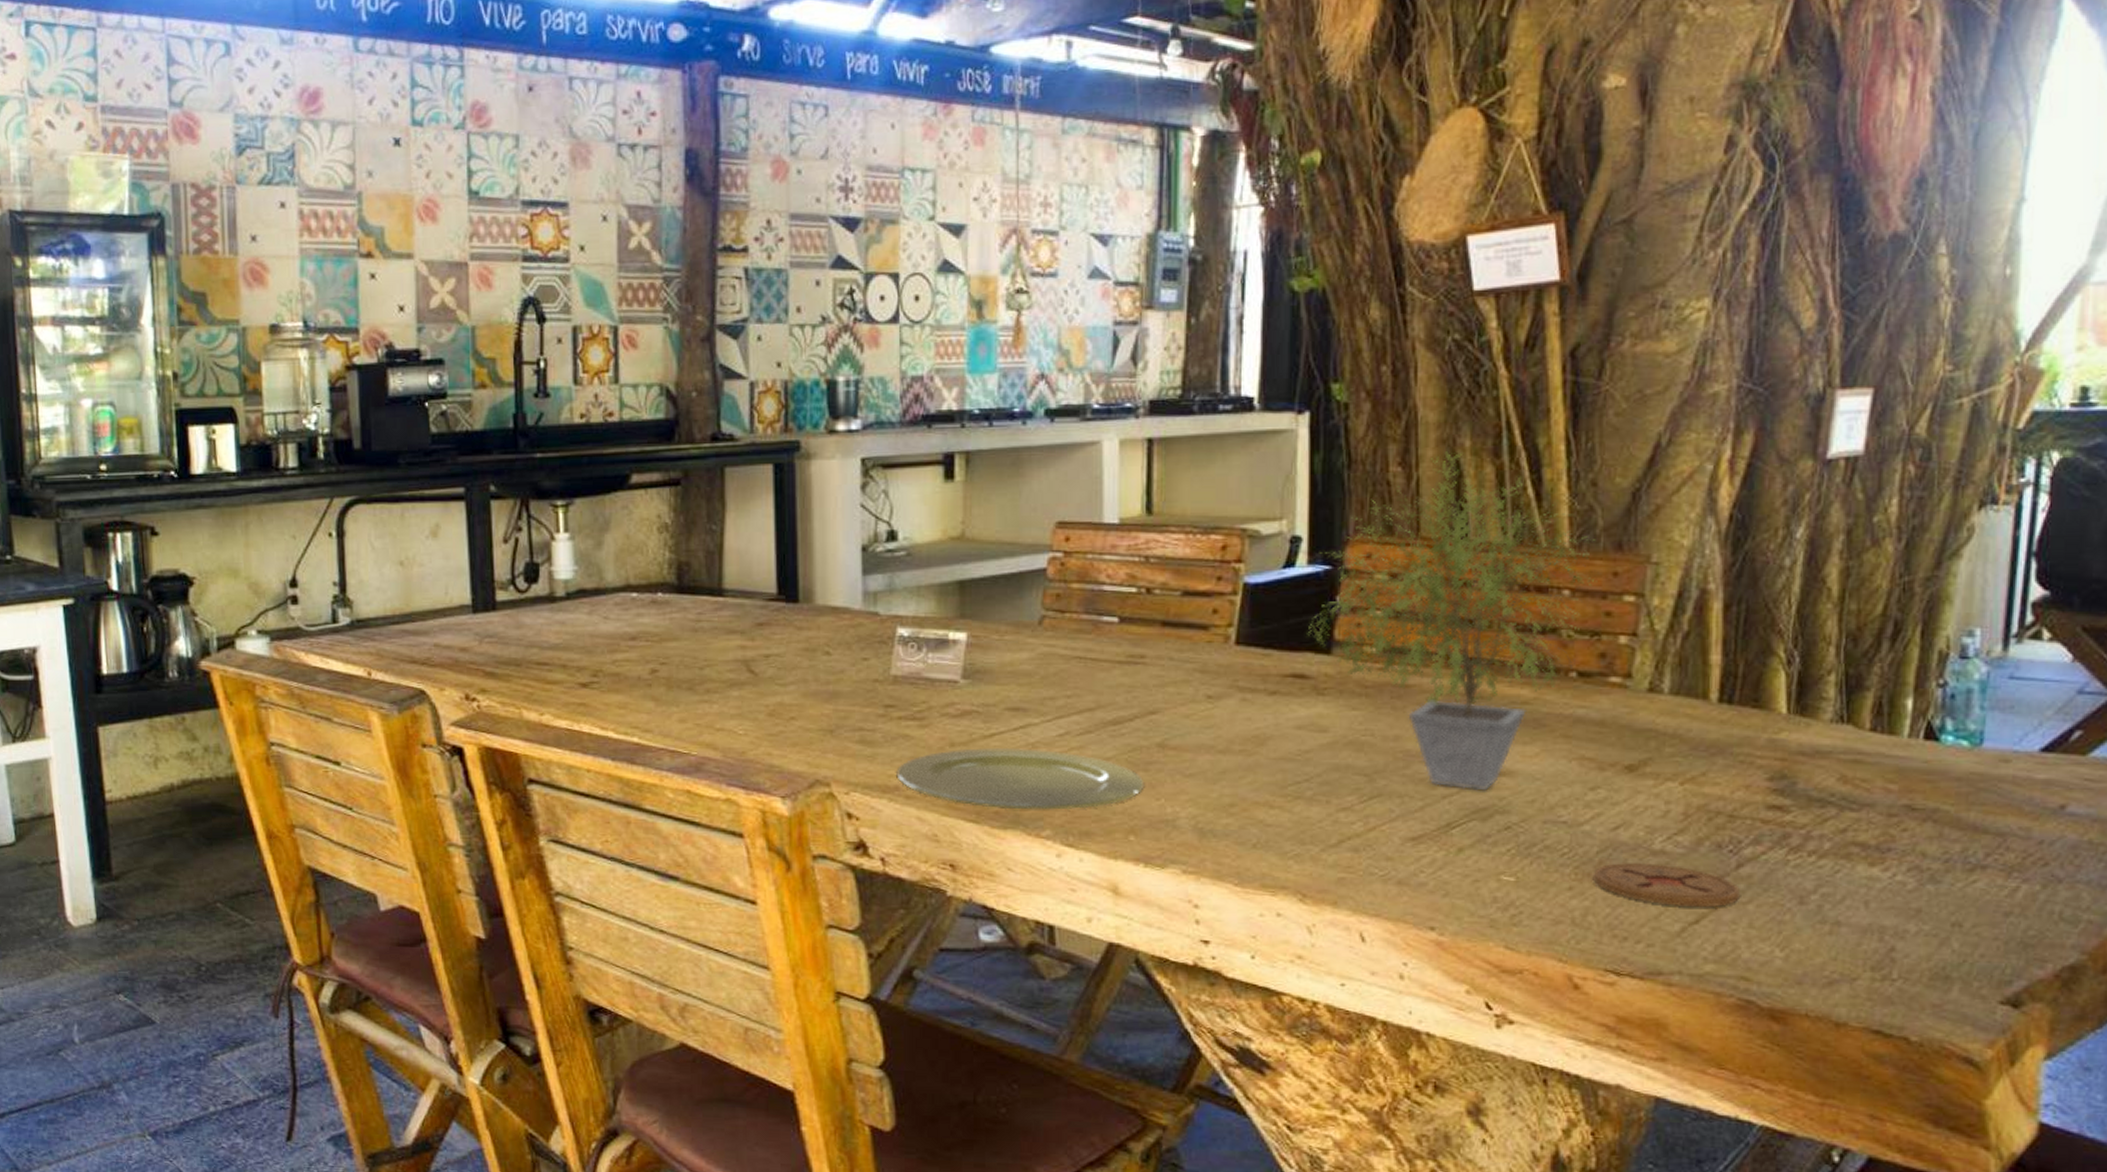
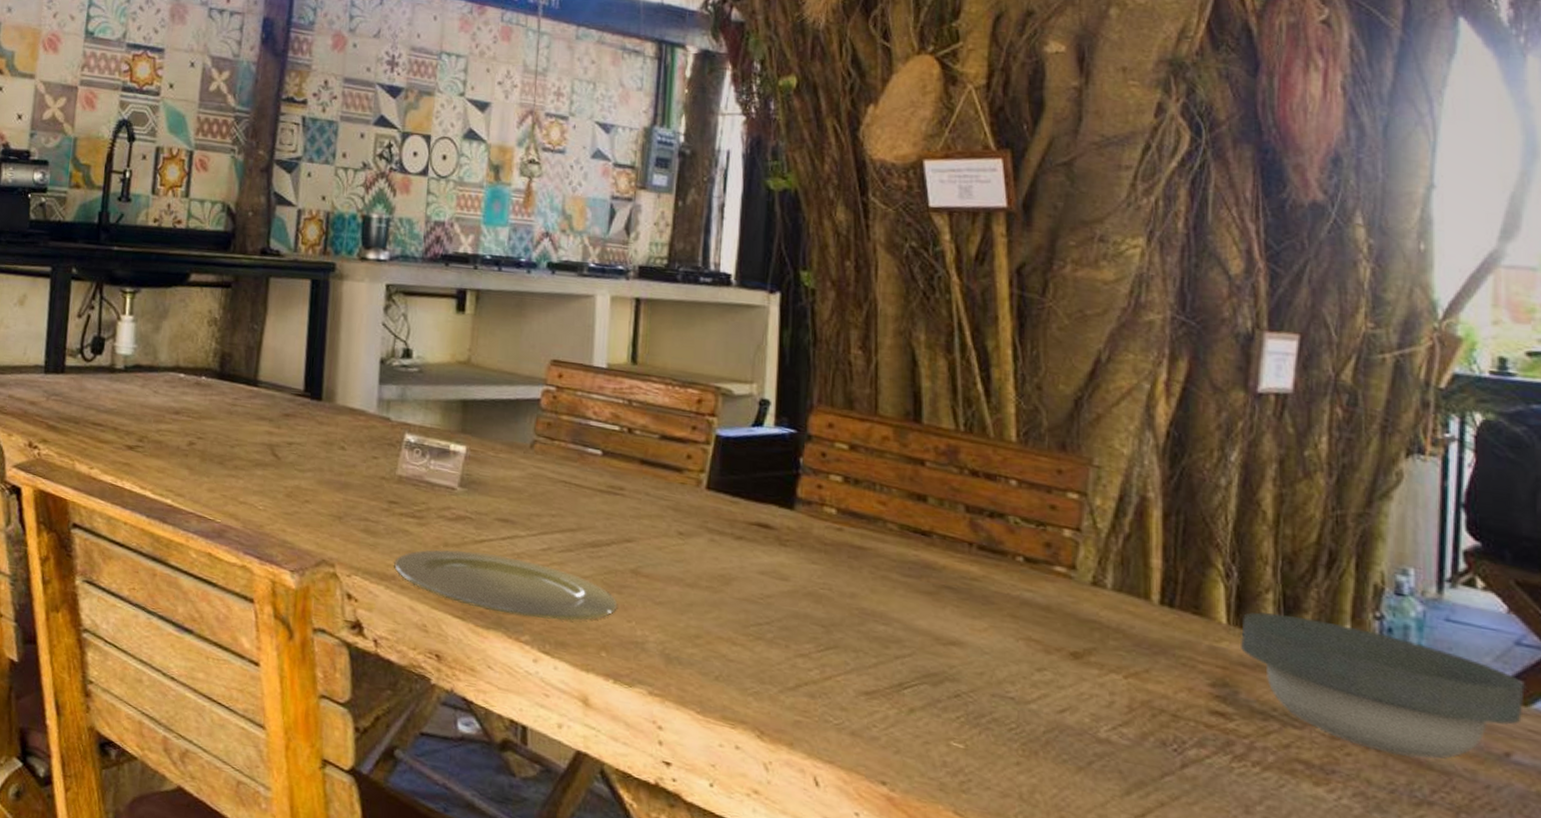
potted plant: present [1307,452,1597,791] -> none [772,342,1042,657]
coaster: present [1592,862,1741,908] -> none [1039,745,1187,804]
bowl: none [1801,695,2084,825] -> present [1241,611,1525,760]

